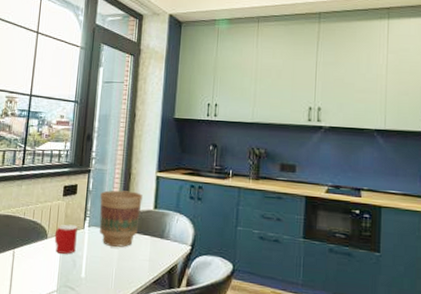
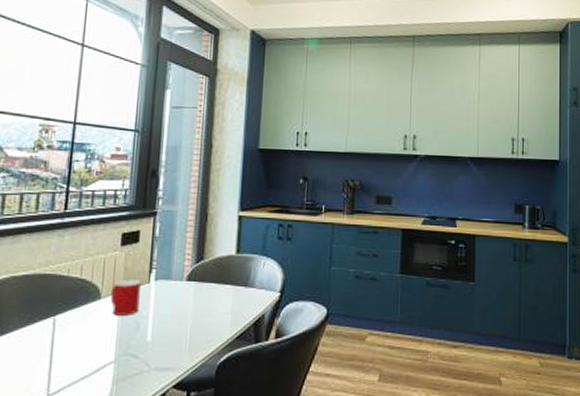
flower pot: present [99,190,143,247] -> none [169,234,222,301]

